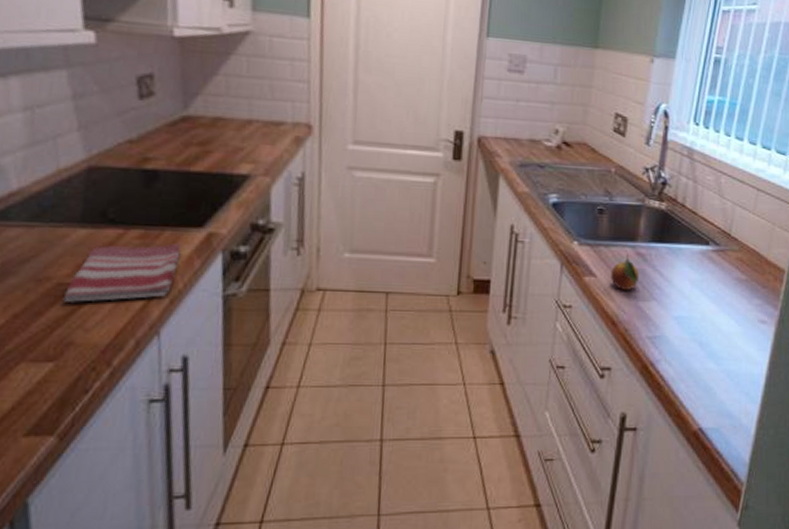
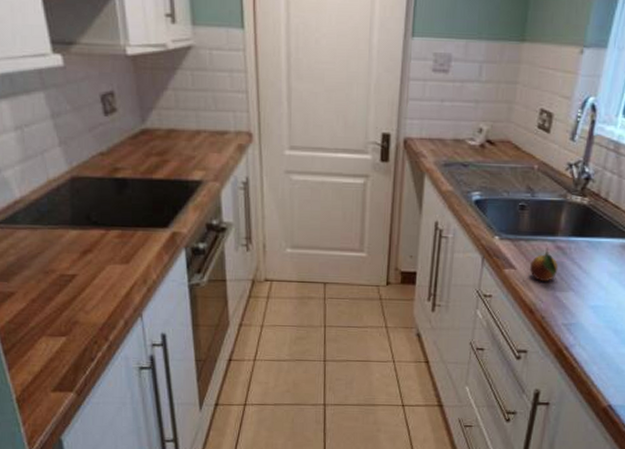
dish towel: present [63,244,181,302] -> none [66,242,151,290]

